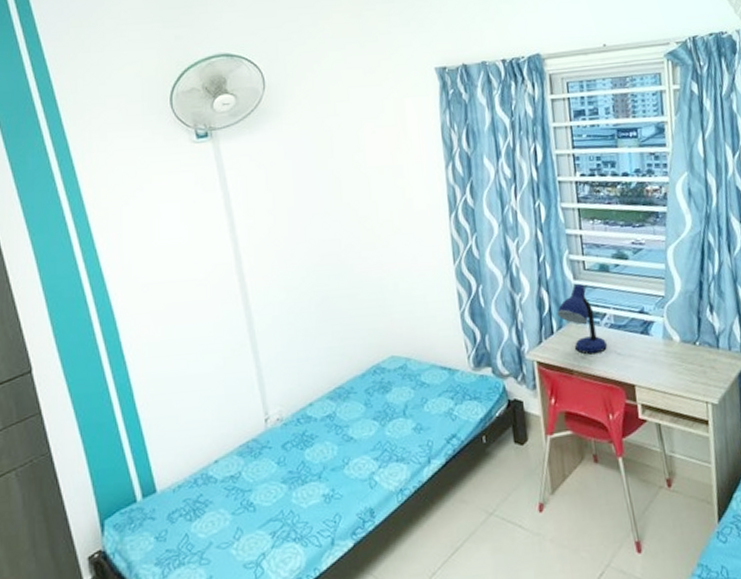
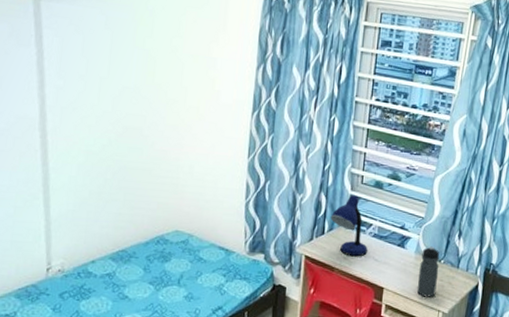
water bottle: none [670,327,699,389] -> present [416,246,439,297]

